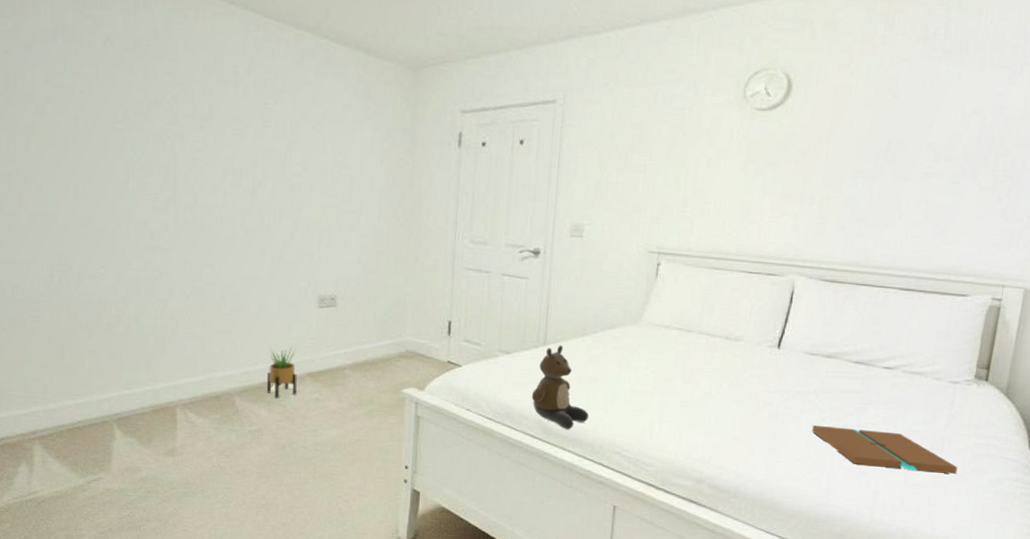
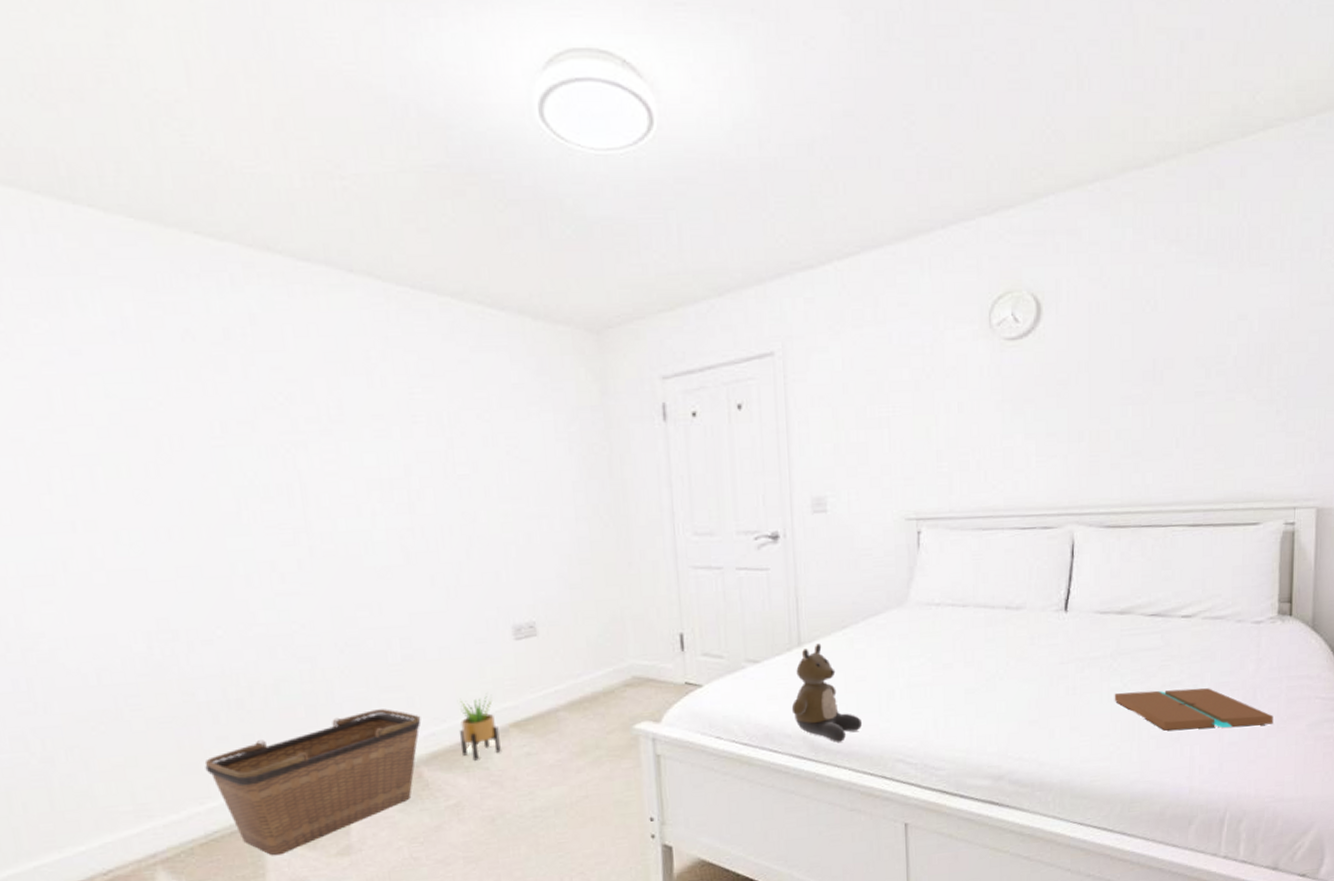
bicycle basket: none [78,346,240,447] -> present [204,709,421,855]

